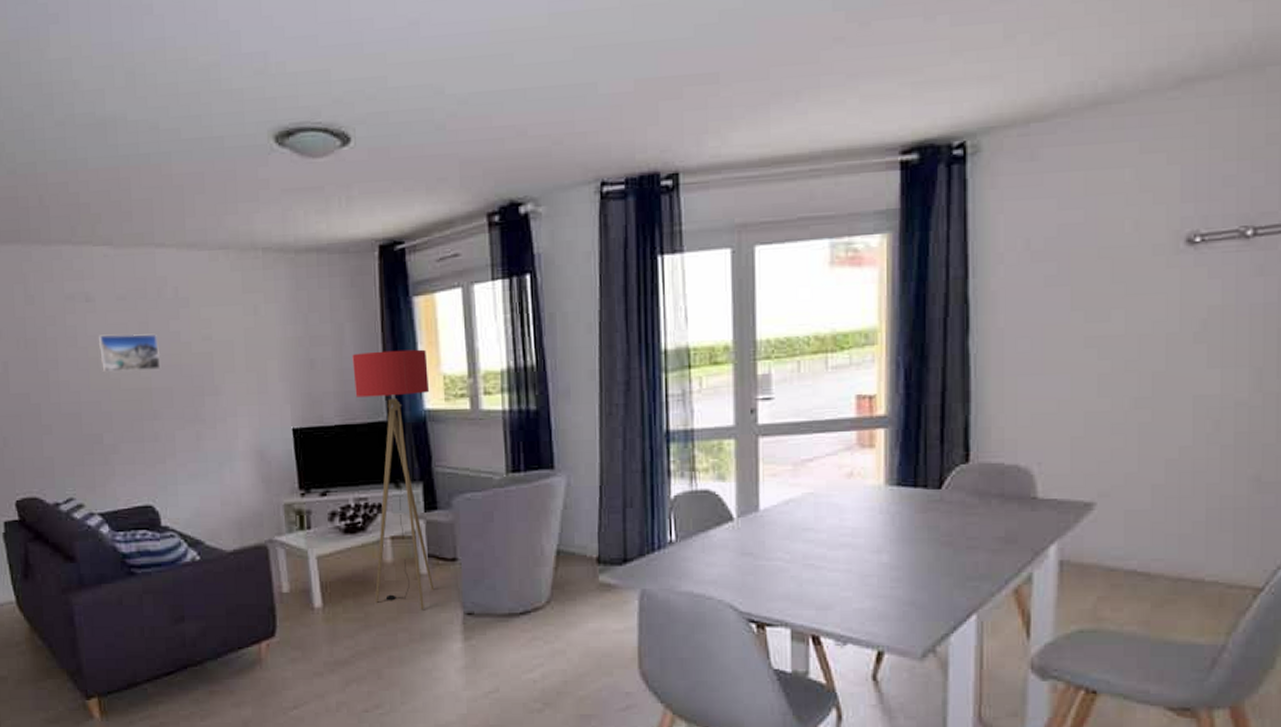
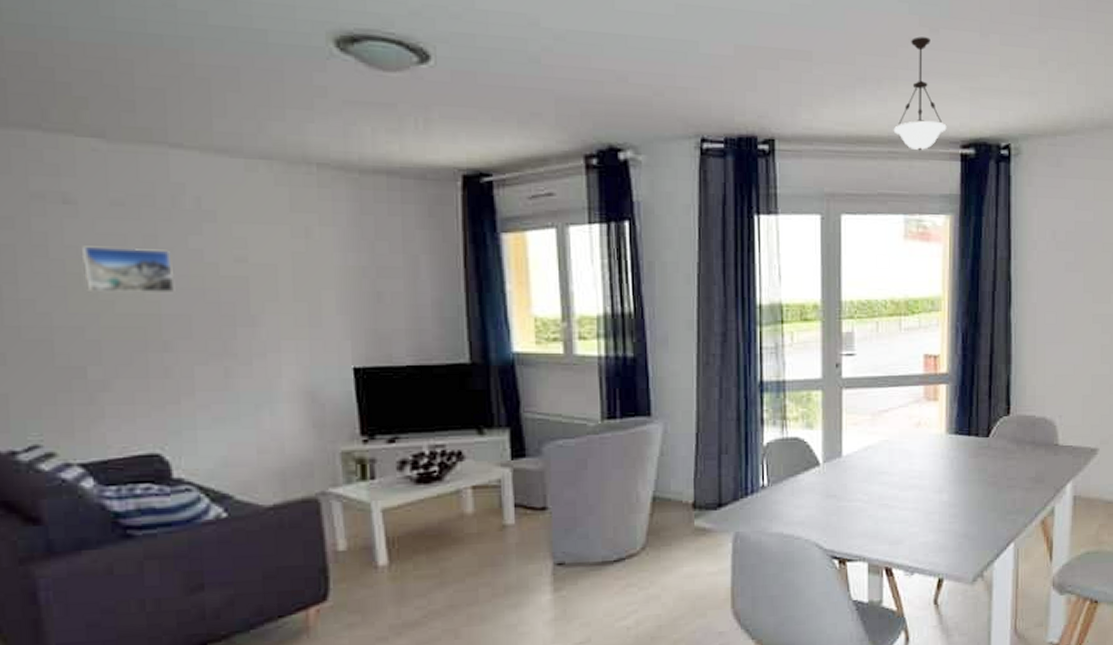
floor lamp: present [352,349,435,611] -> none [429,288,522,563]
pendant light: none [815,34,882,165] -> present [893,36,947,151]

